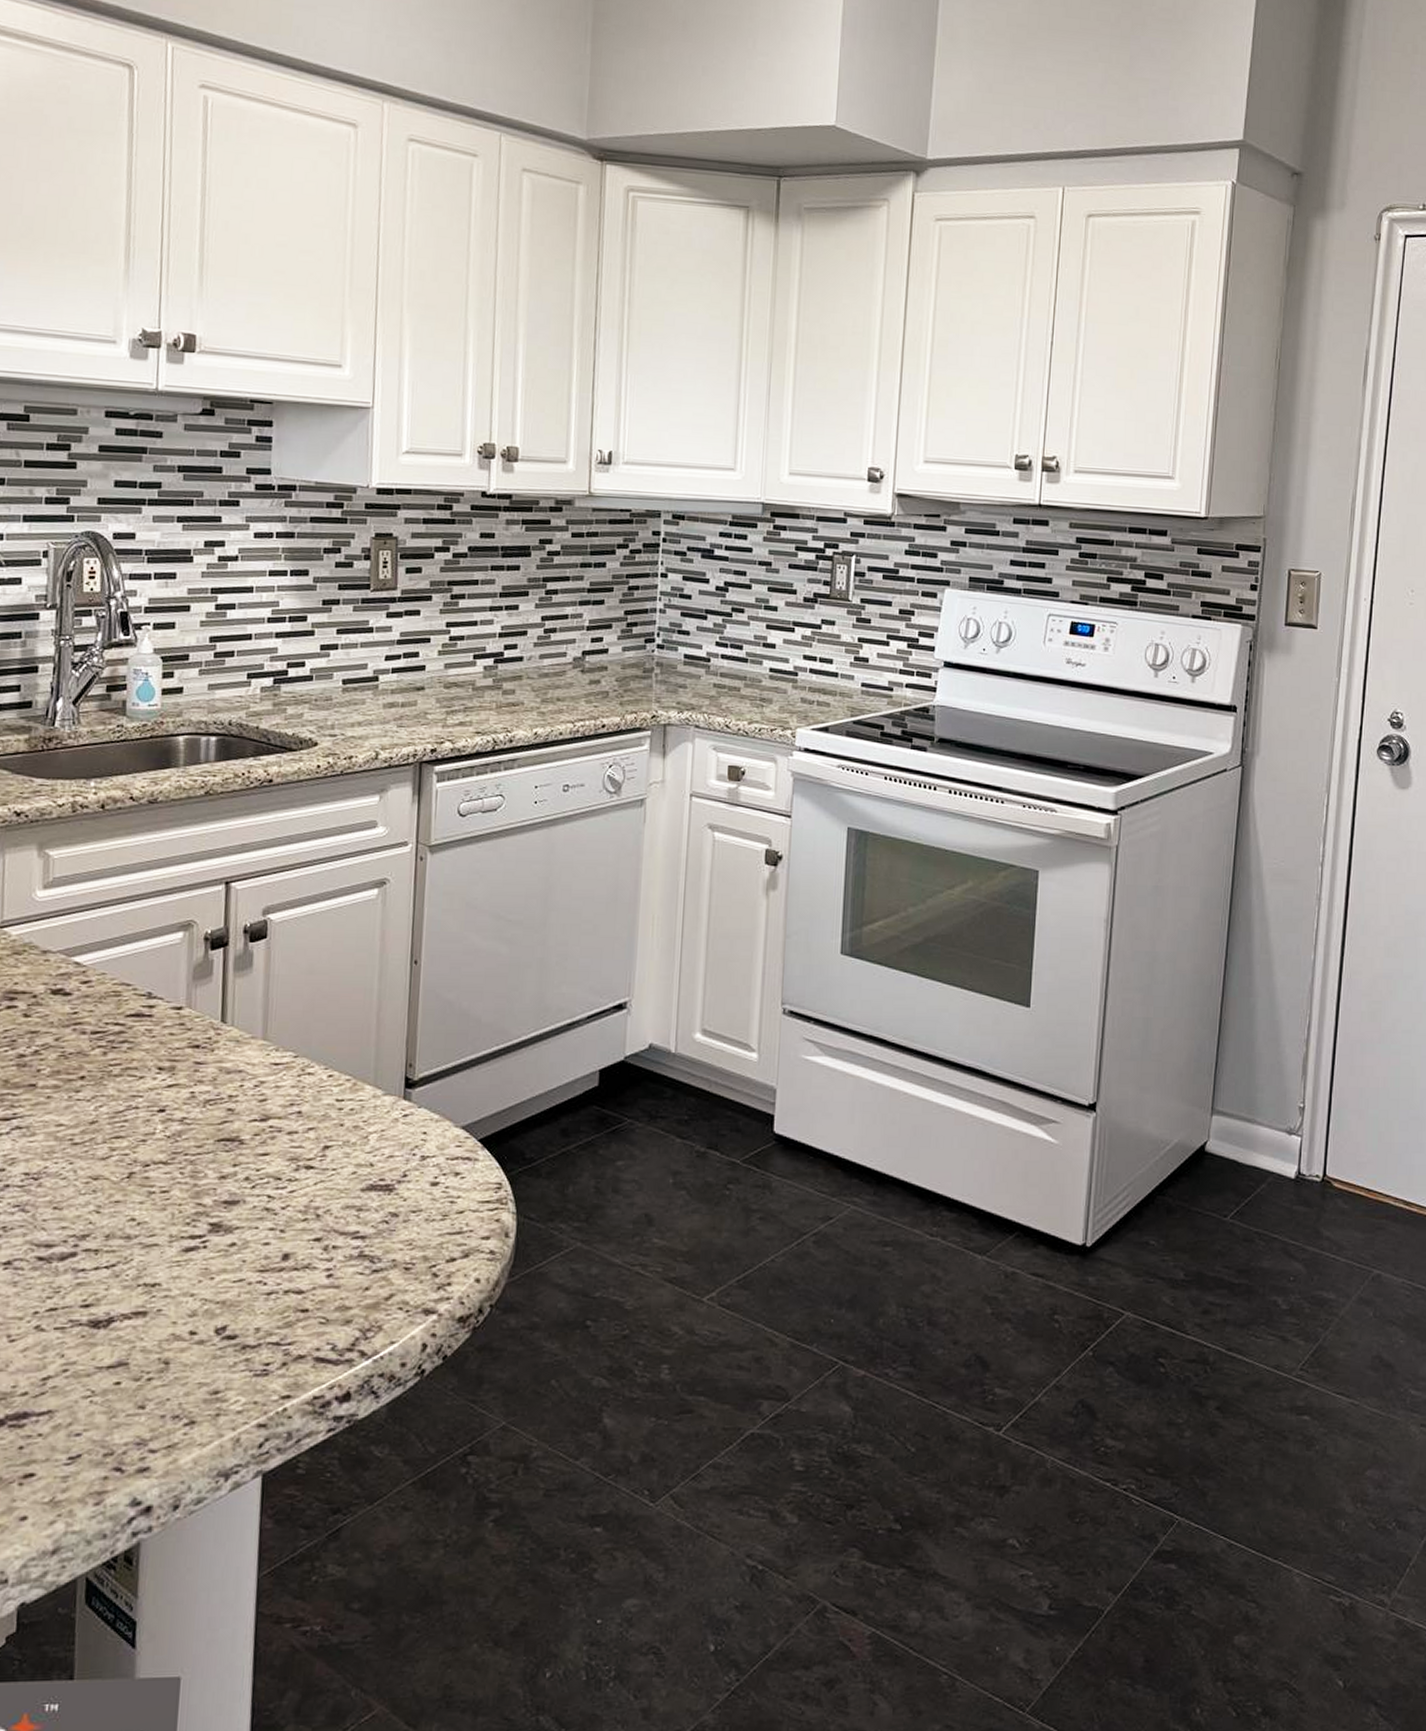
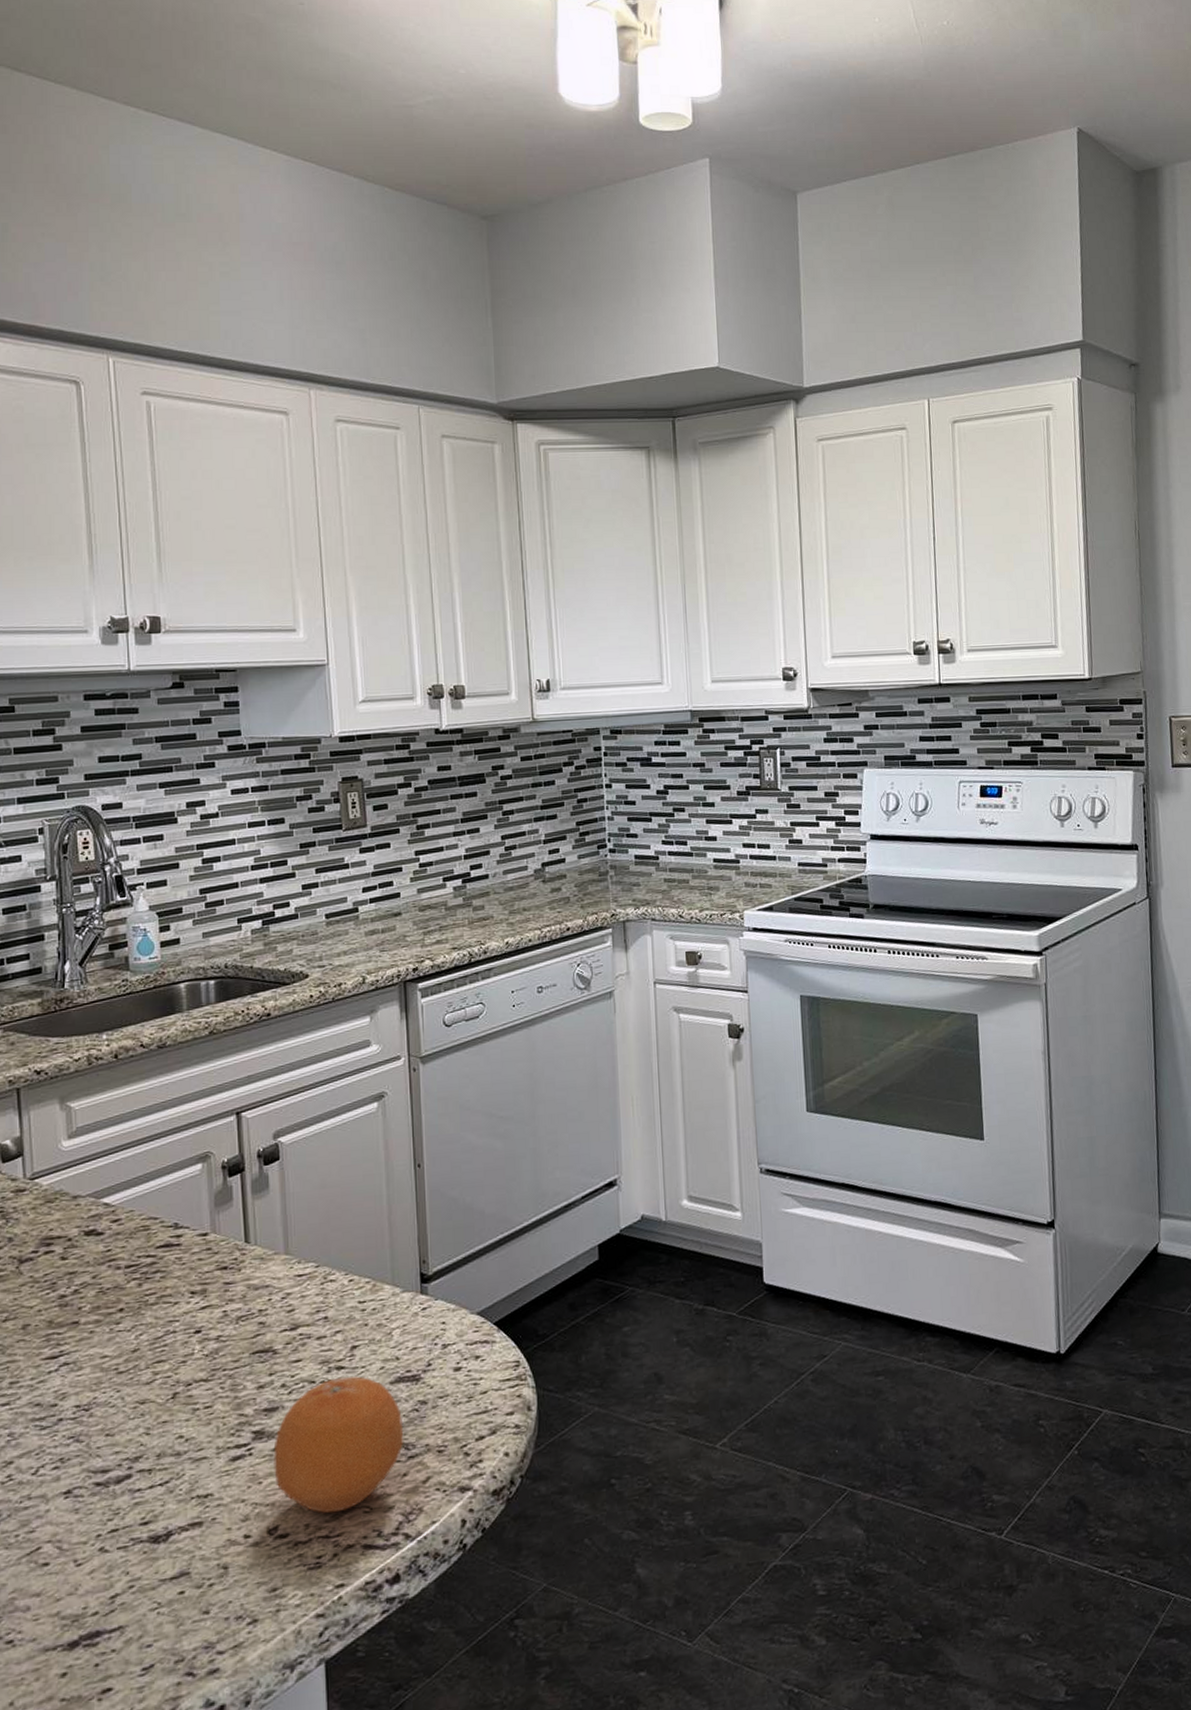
fruit: none [228,1177,371,1320] -> present [273,1376,404,1514]

